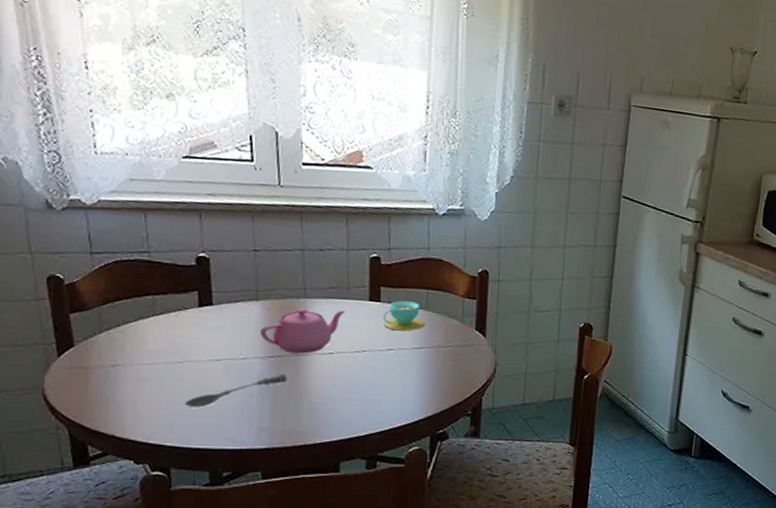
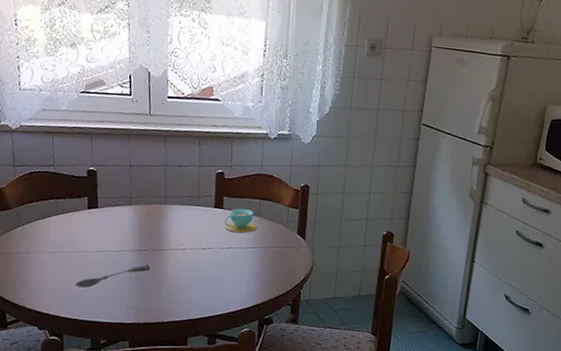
teapot: present [261,308,345,354] -> none [132,212,196,249]

